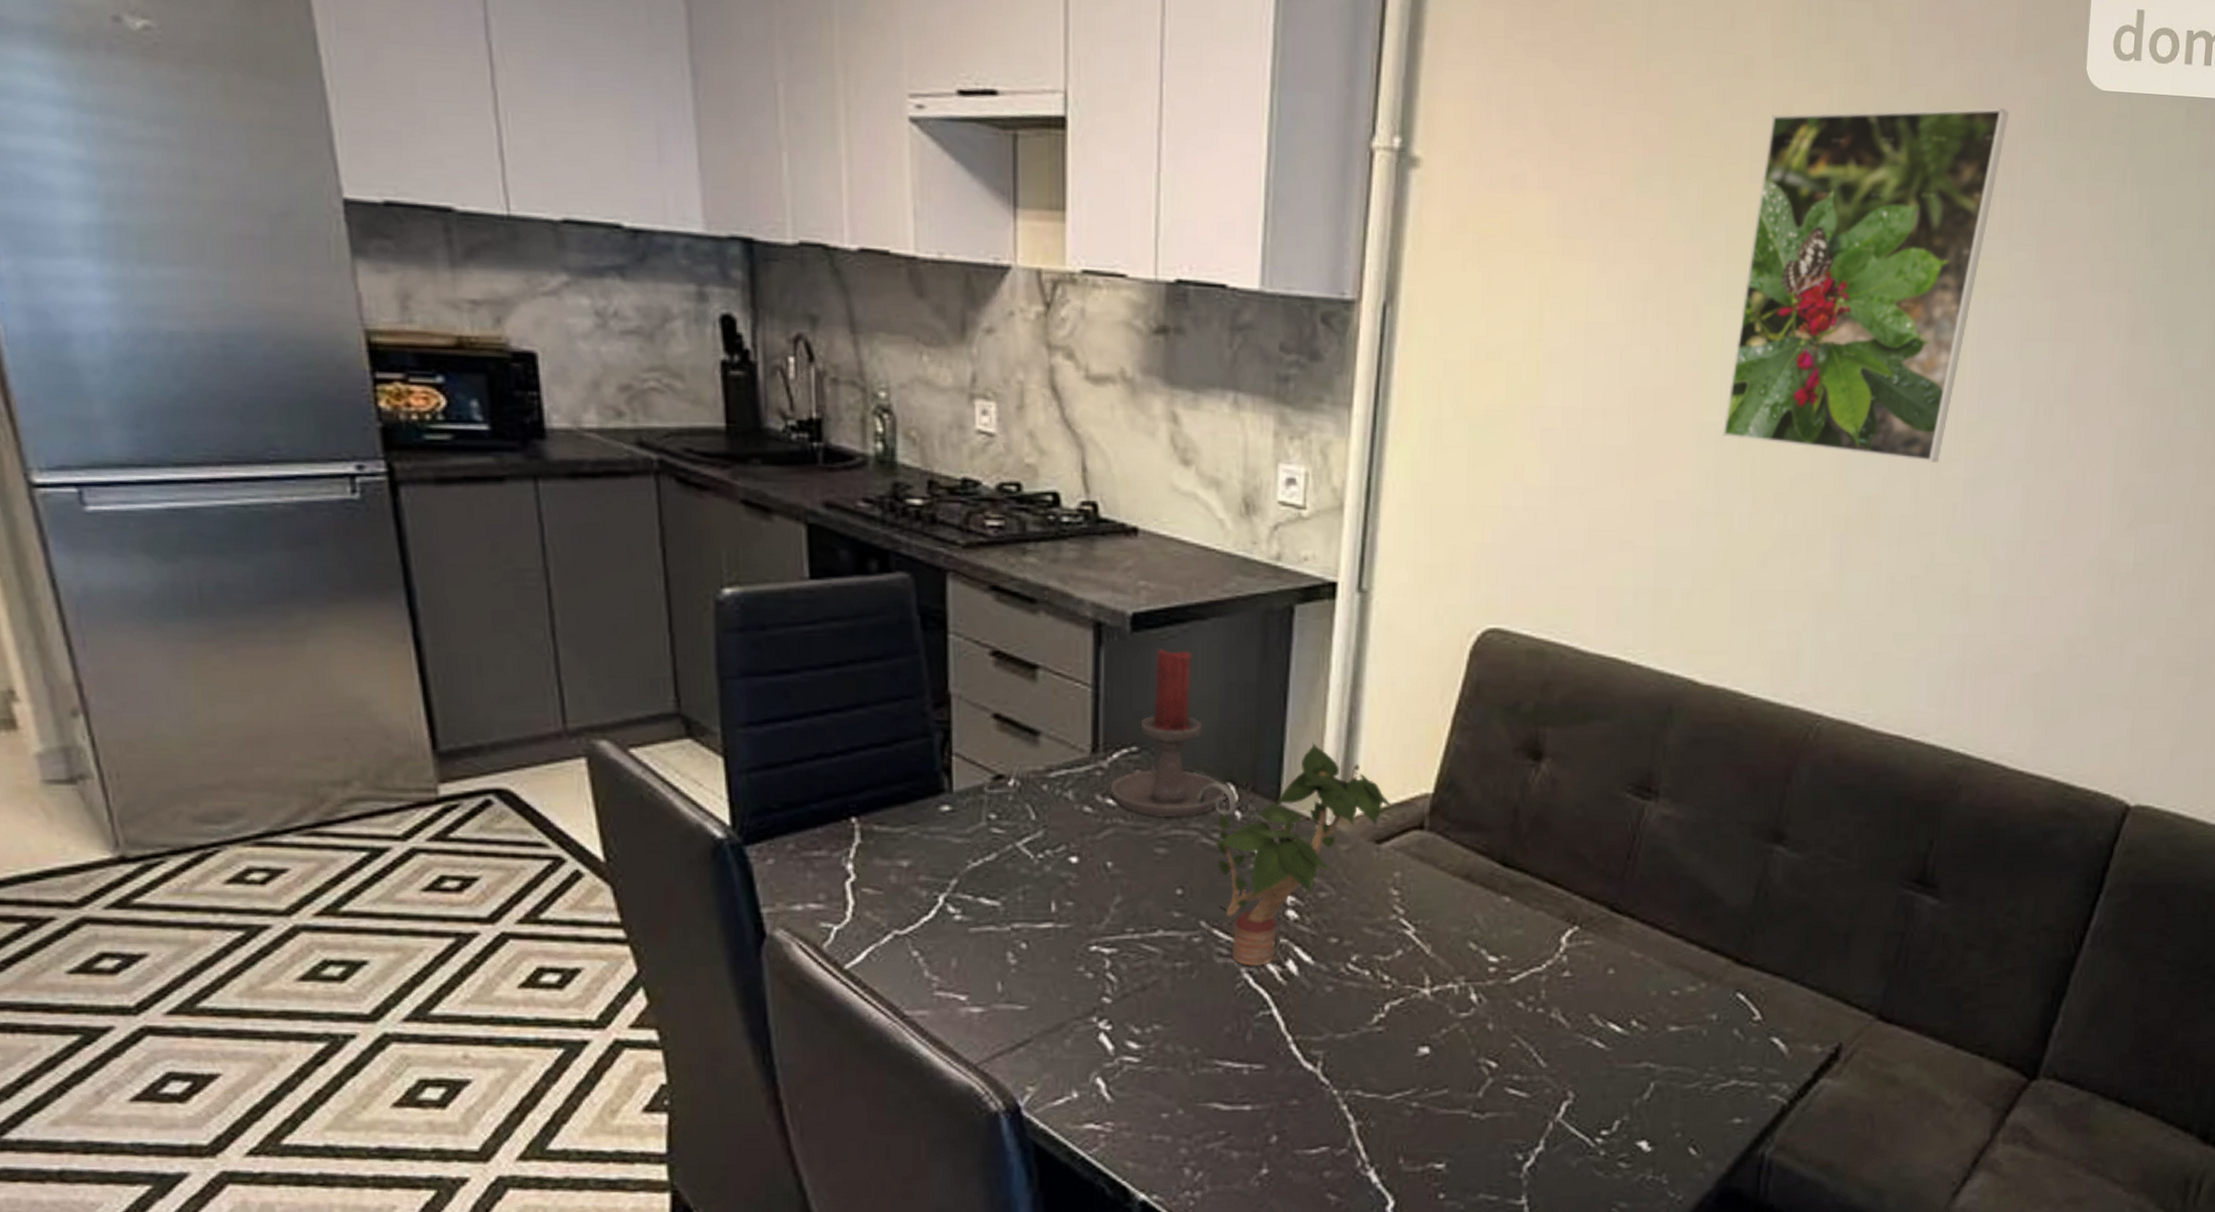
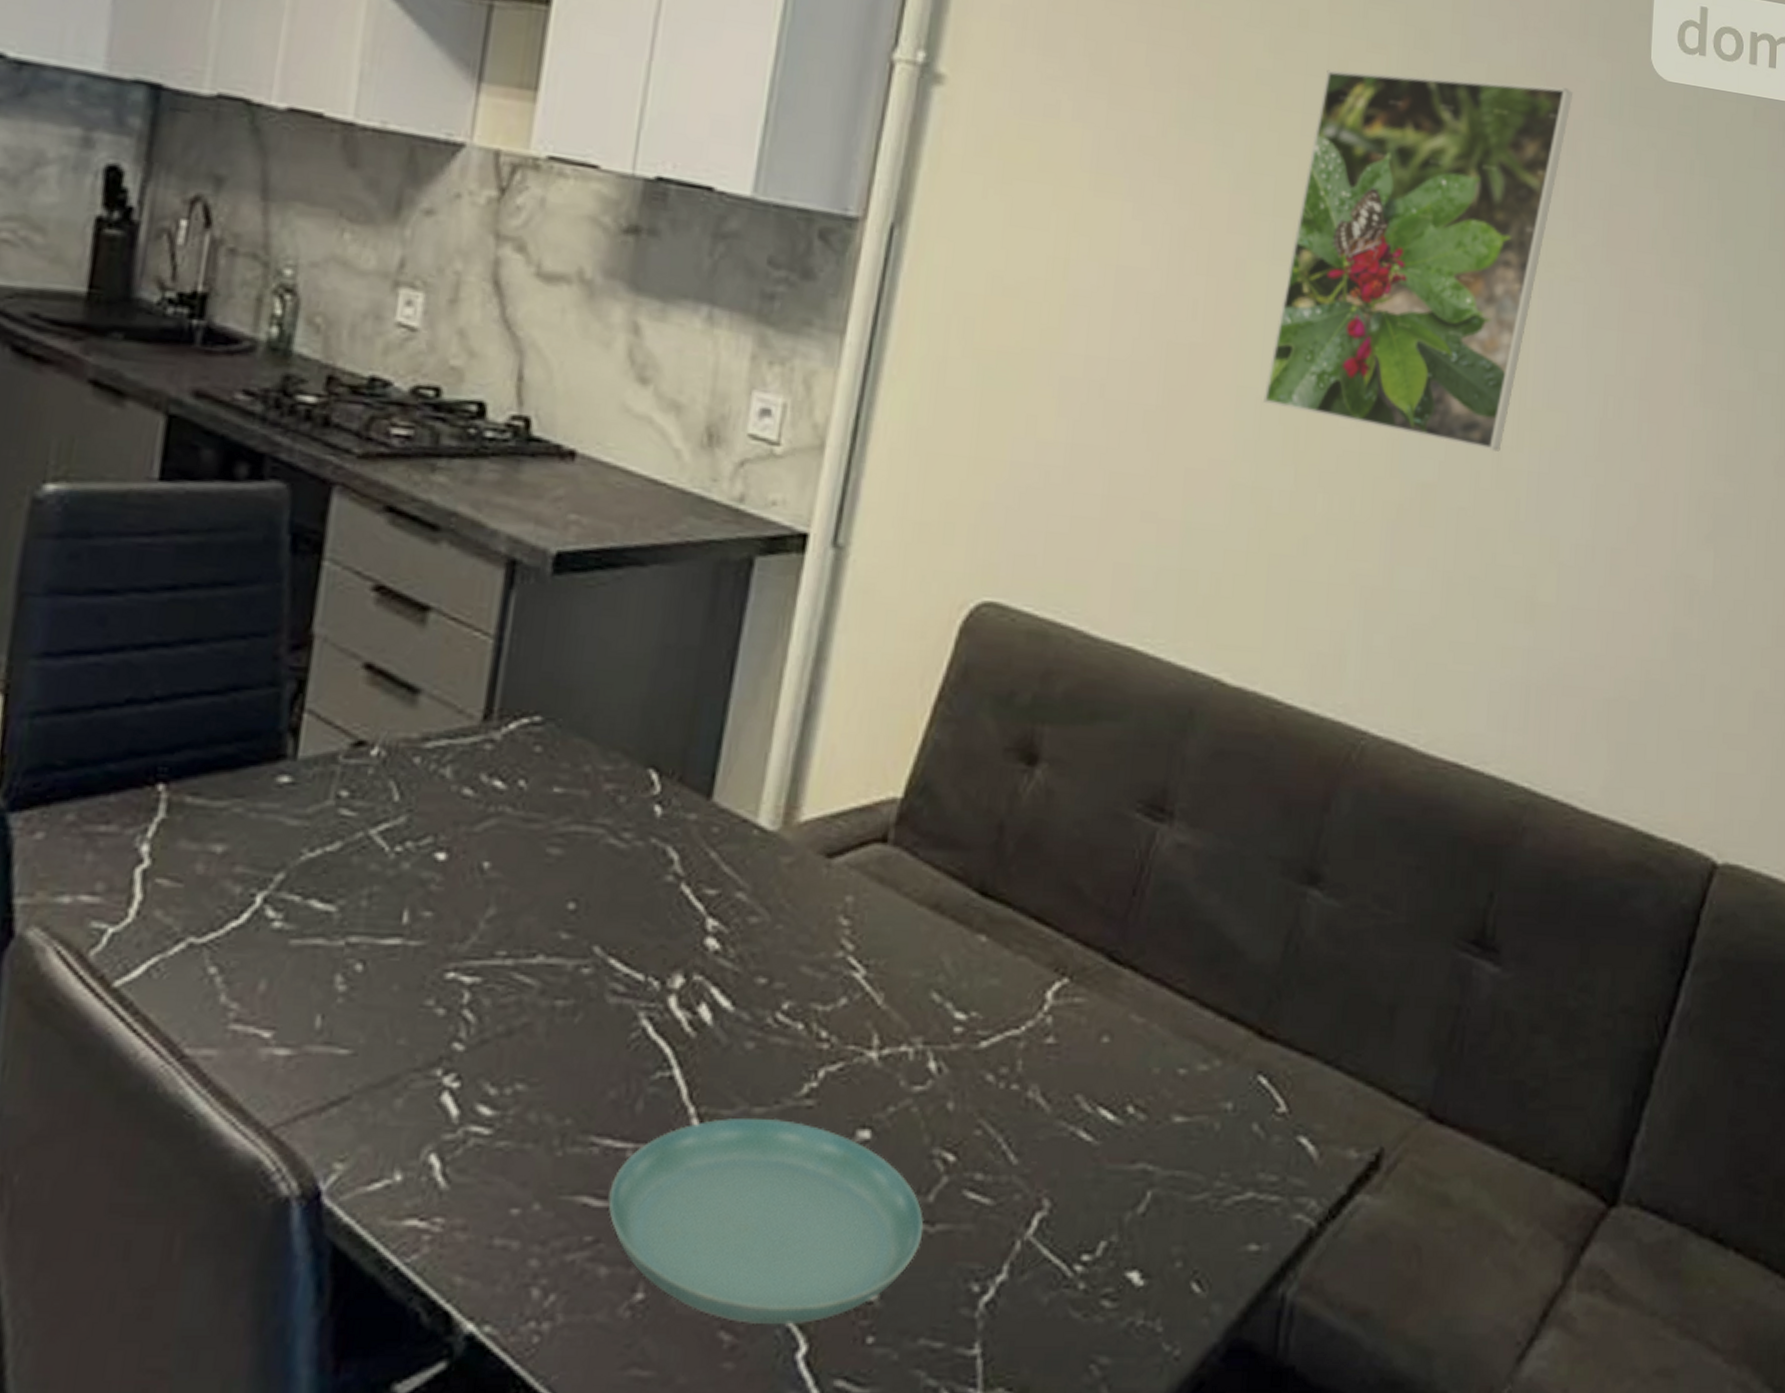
candle holder: present [1110,649,1237,818] -> none [500,597,659,811]
potted plant: present [1215,742,1394,966] -> none [618,725,853,1010]
saucer: none [1234,1041,1476,1188] -> present [608,1117,925,1325]

